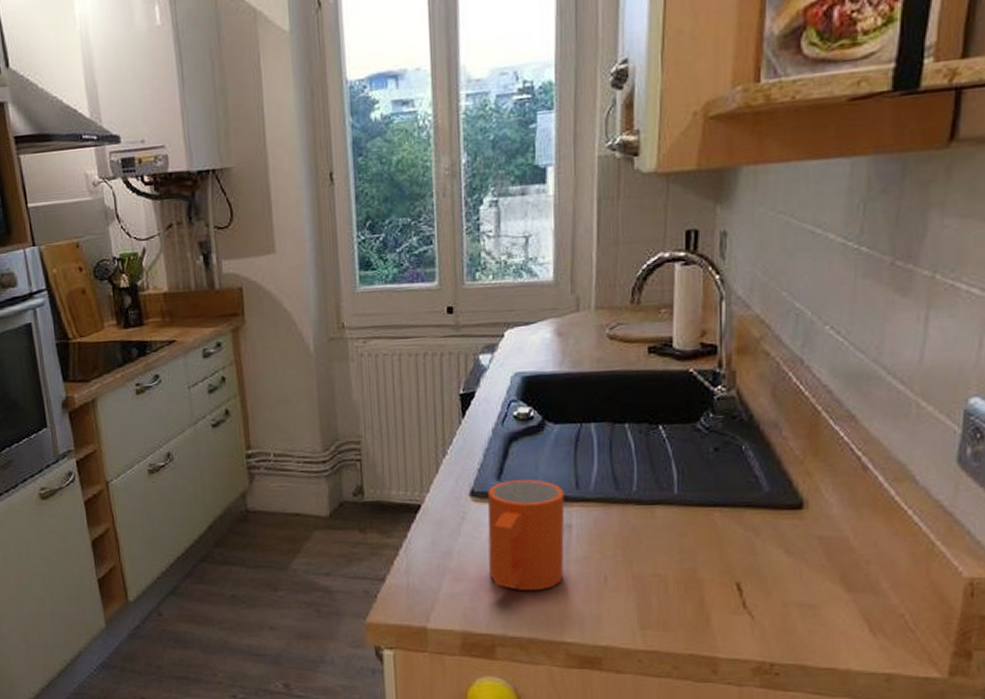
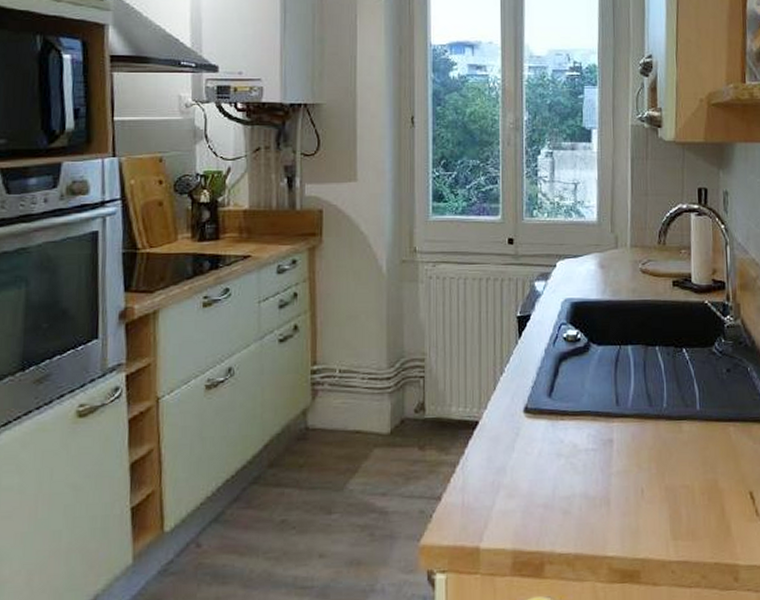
mug: present [487,480,565,591] -> none [539,397,607,506]

